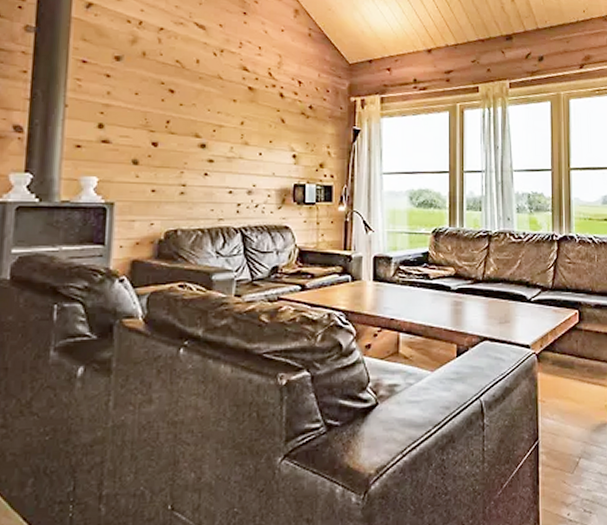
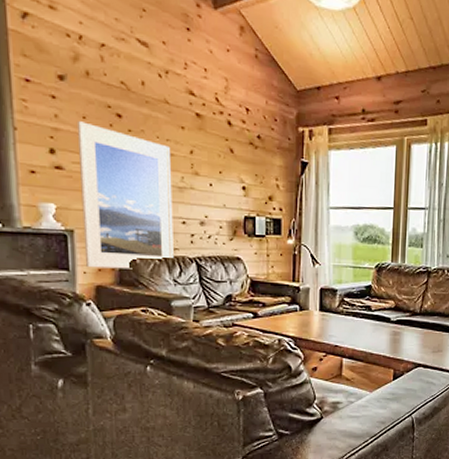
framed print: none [123,97,221,242] -> present [76,121,174,269]

